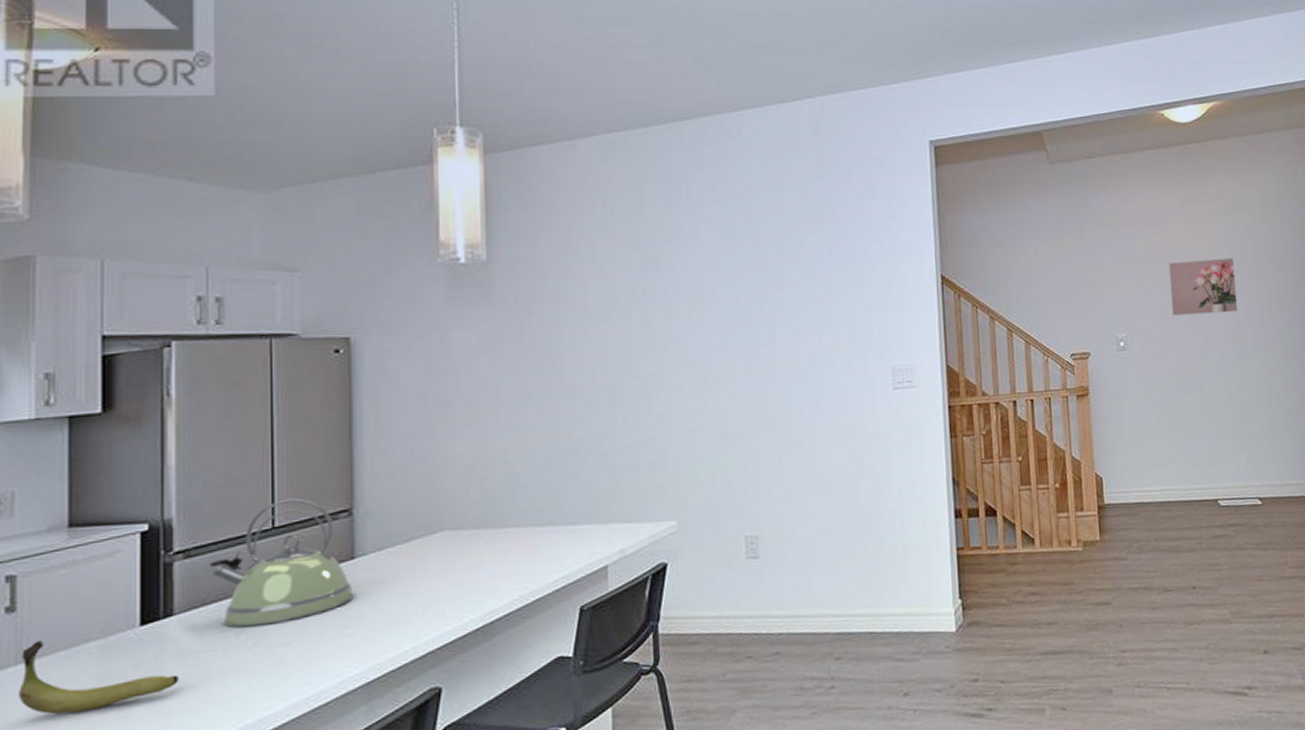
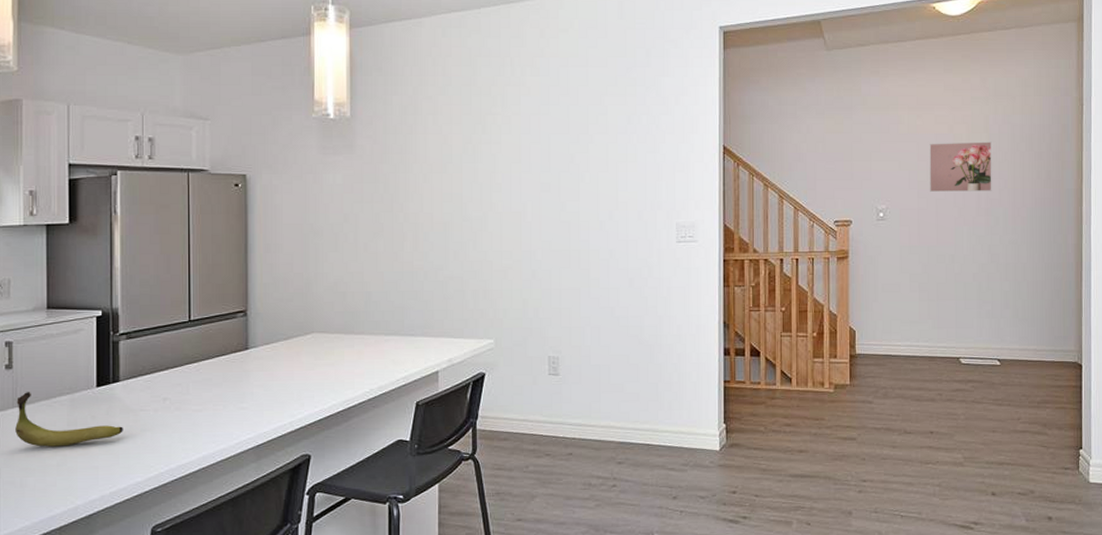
kettle: present [208,497,353,628] -> none [144,299,247,395]

